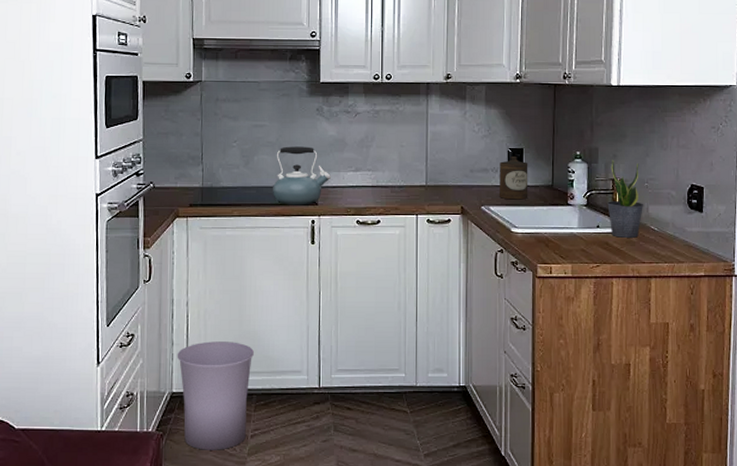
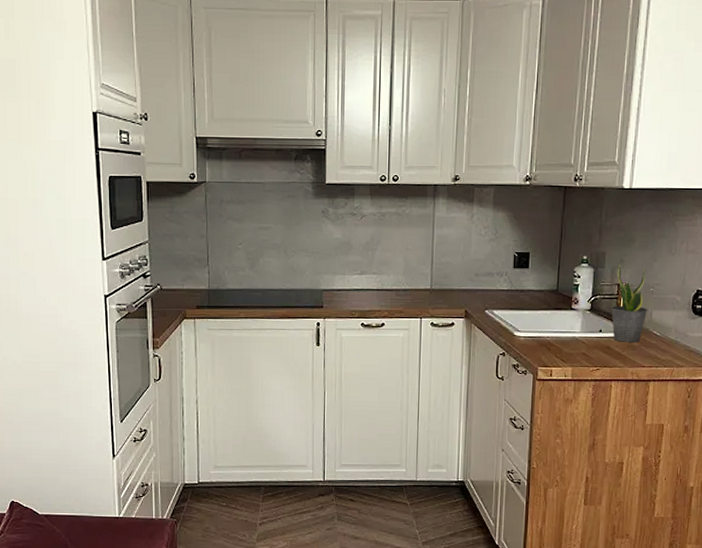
waste bin: present [177,341,254,450] -> none [188,437,261,536]
kettle: present [273,146,331,205] -> none [278,249,336,308]
canister: present [500,157,528,200] -> none [504,261,534,304]

